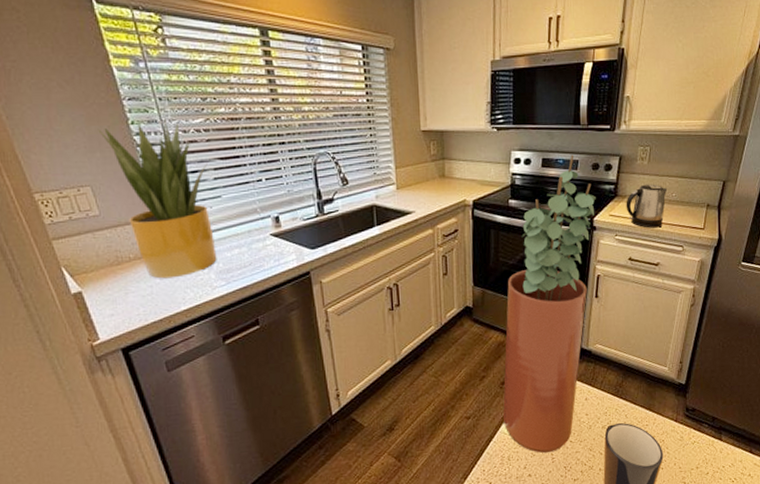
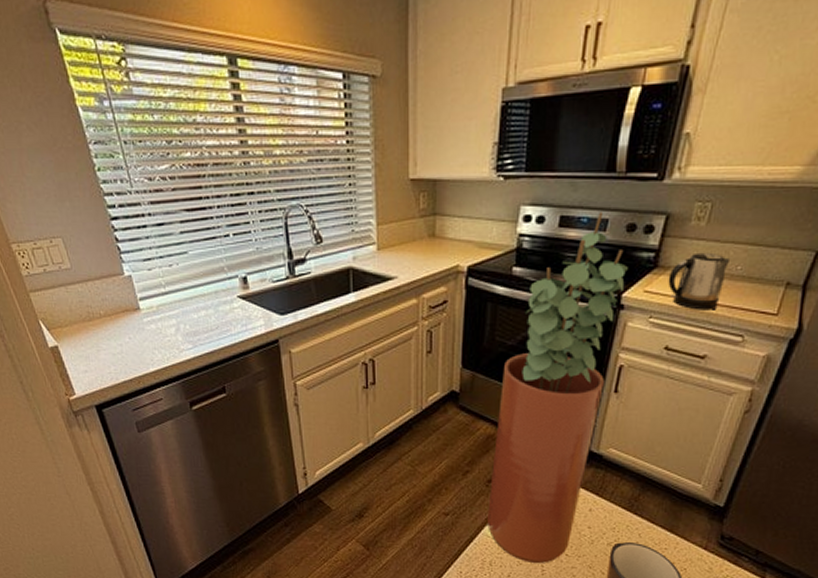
planter: present [98,118,217,279] -> none [66,164,184,338]

